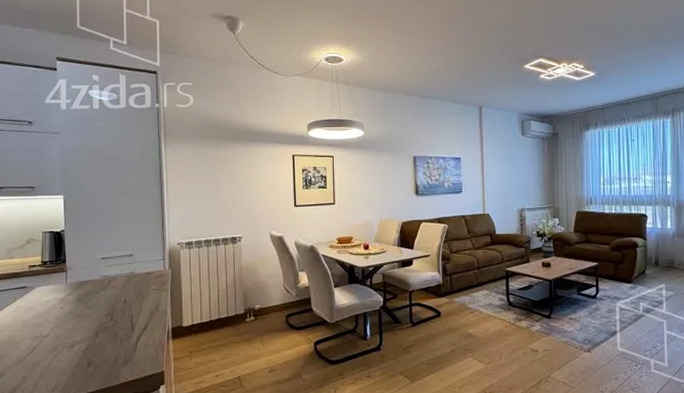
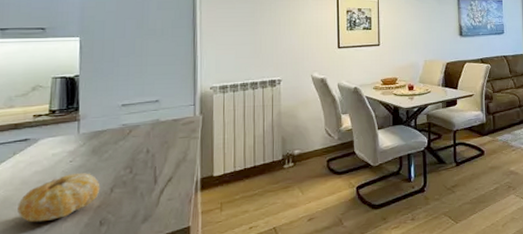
fruit: none [21,319,87,360] -> present [17,173,101,222]

